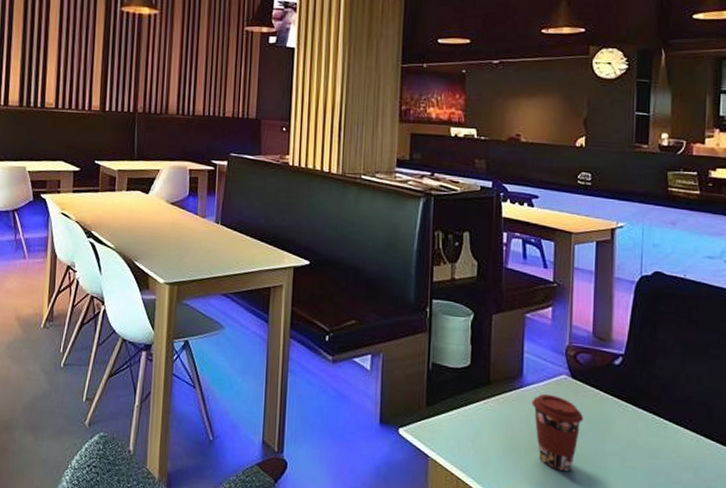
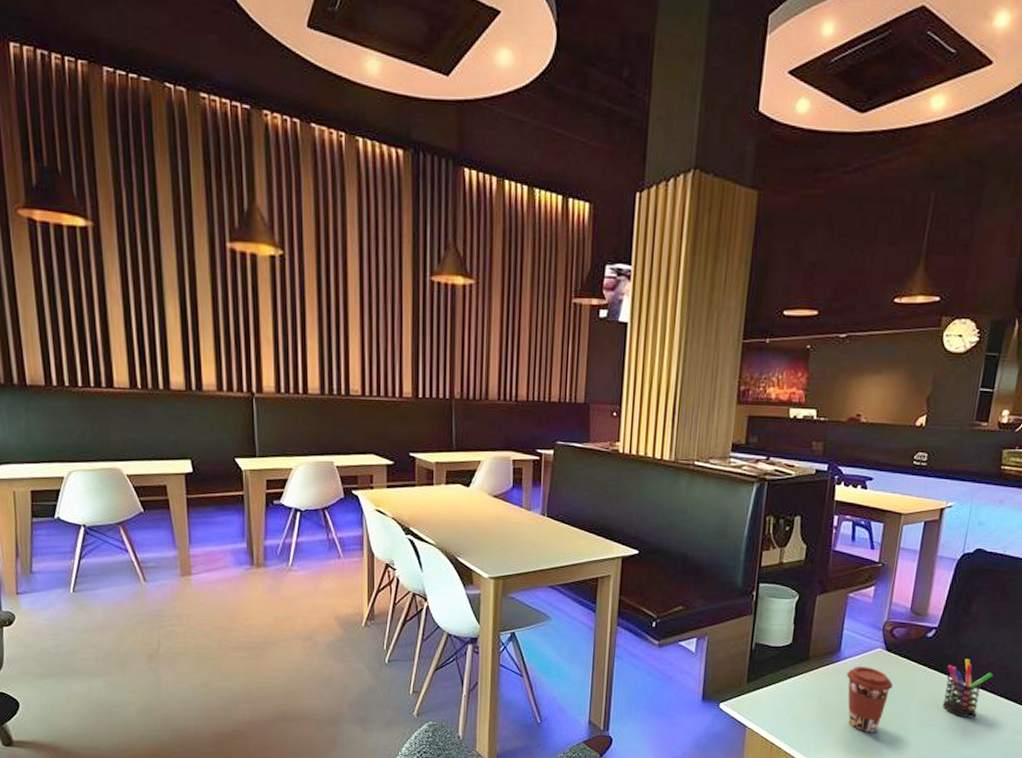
pen holder: none [640,391,693,460] -> present [942,658,993,718]

